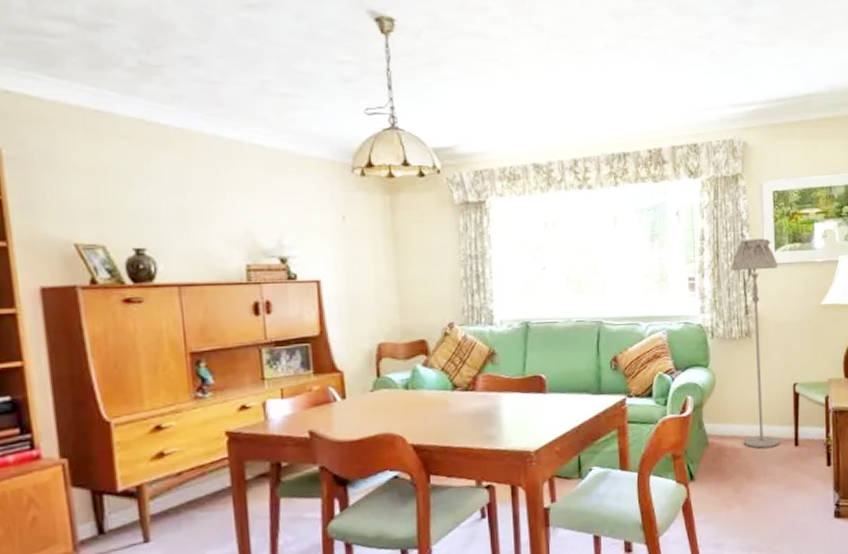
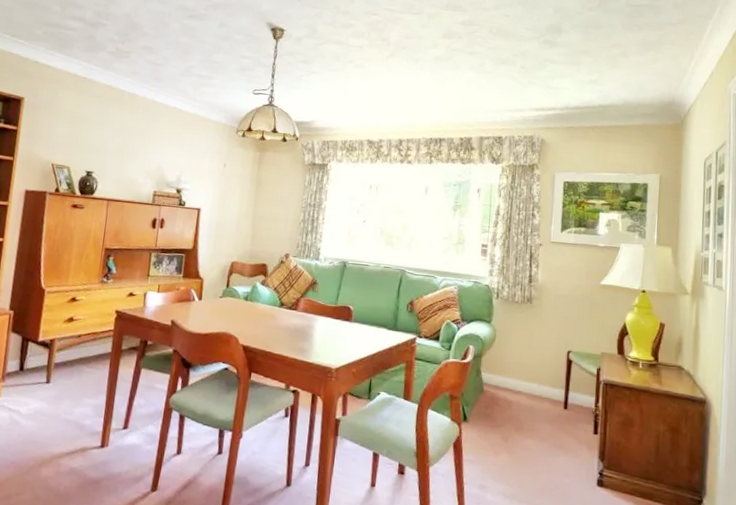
floor lamp: present [731,238,780,448] -> none [515,218,563,406]

